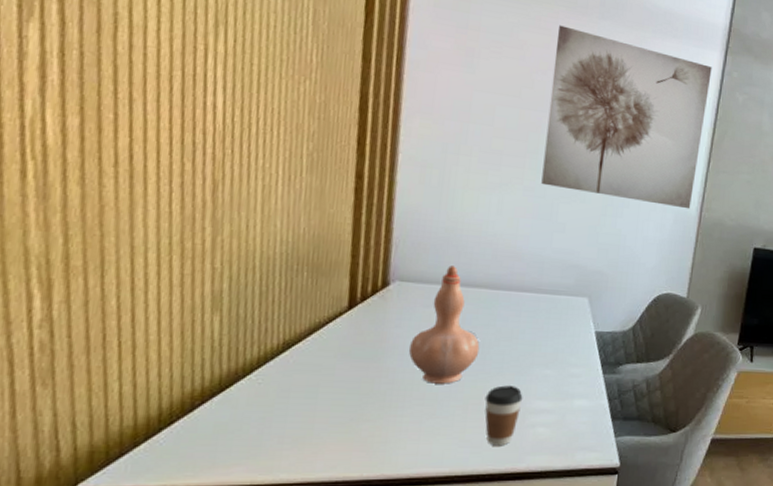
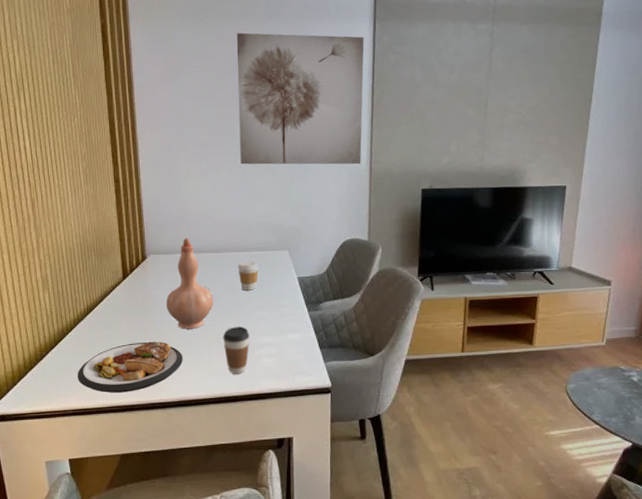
plate: none [250,396,424,464] -> present [77,341,183,393]
coffee cup: none [518,304,547,342] -> present [238,261,259,291]

